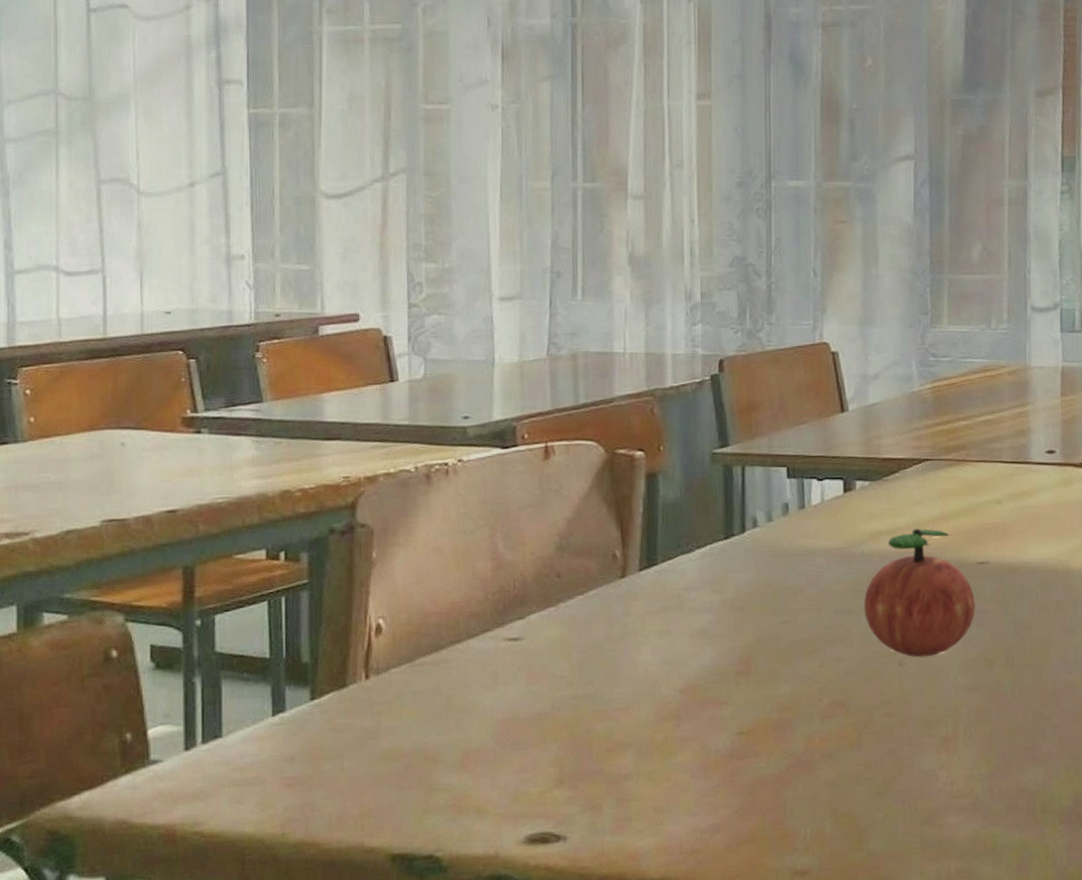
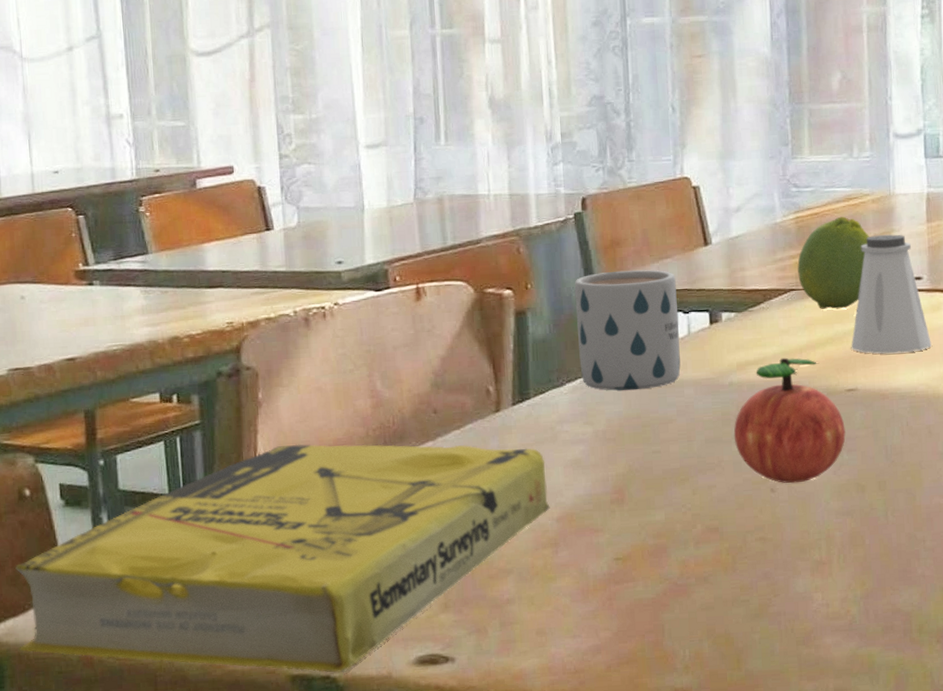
book: none [92,607,674,852] -> present [15,444,550,673]
mug: none [708,435,813,559] -> present [574,270,681,391]
fruit: none [933,387,1005,481] -> present [797,216,869,310]
saltshaker: none [983,407,1062,527] -> present [851,234,932,354]

